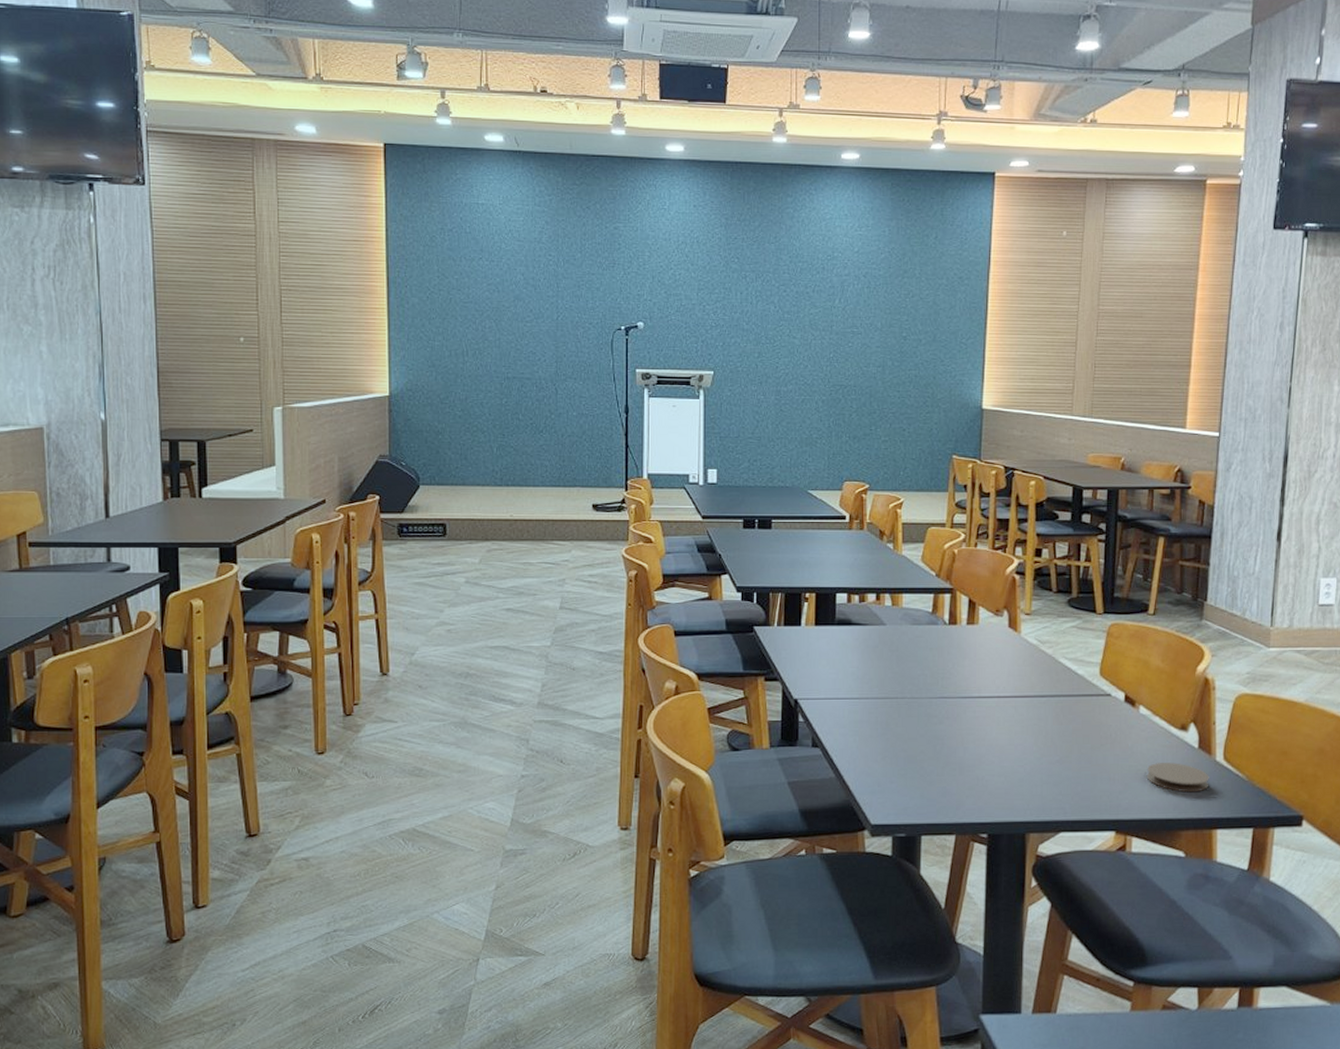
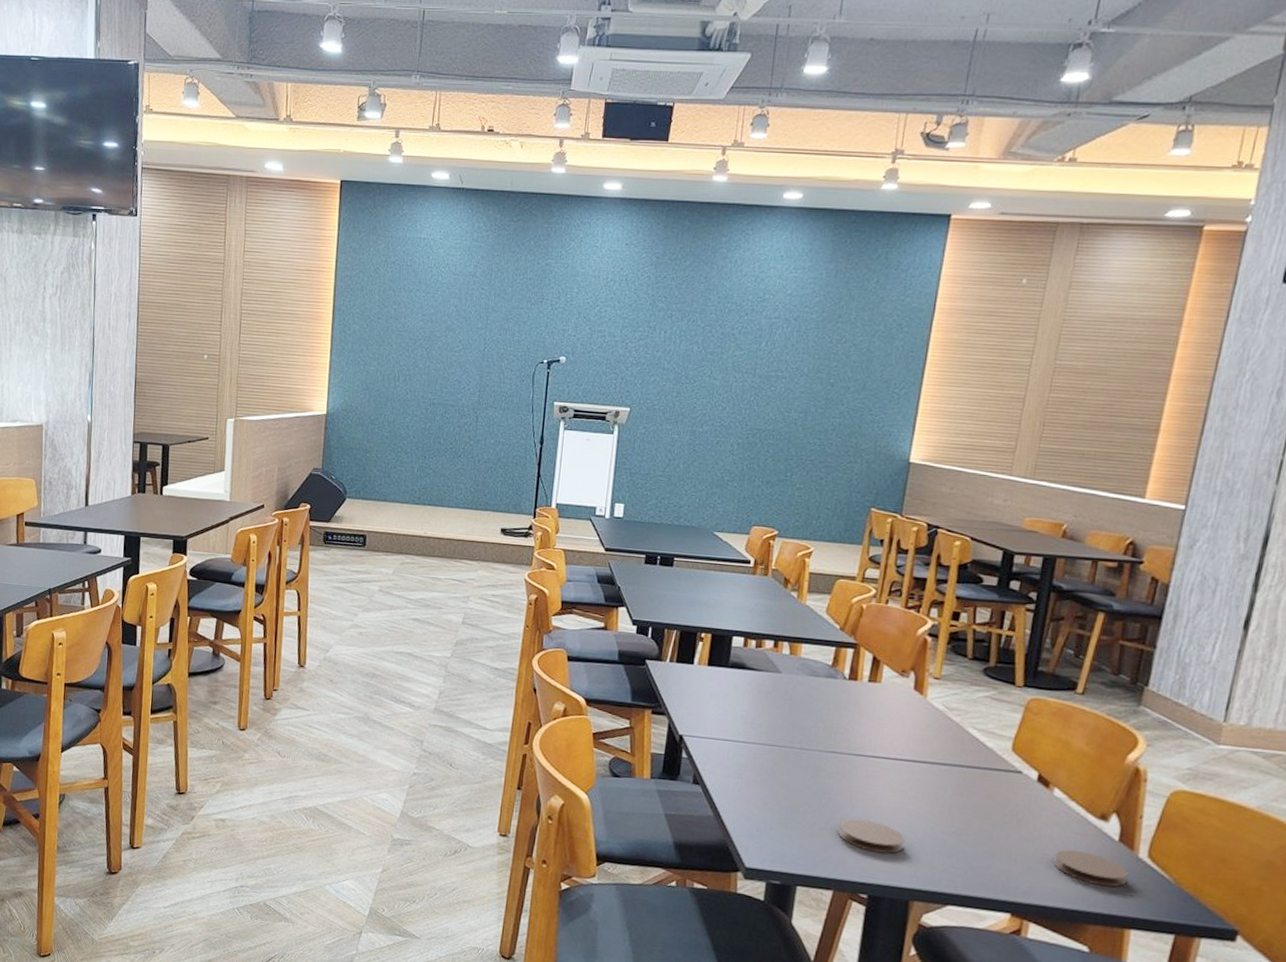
coaster: none [955,760,1015,790] -> present [838,819,905,854]

